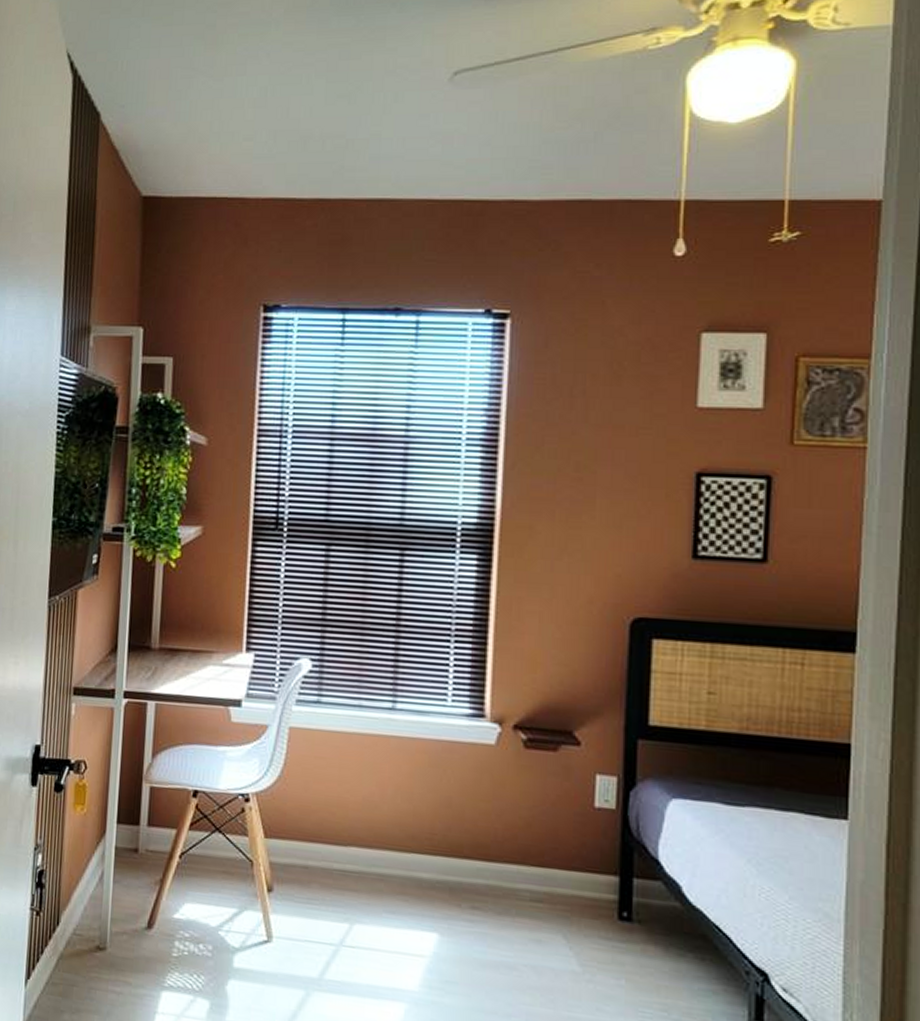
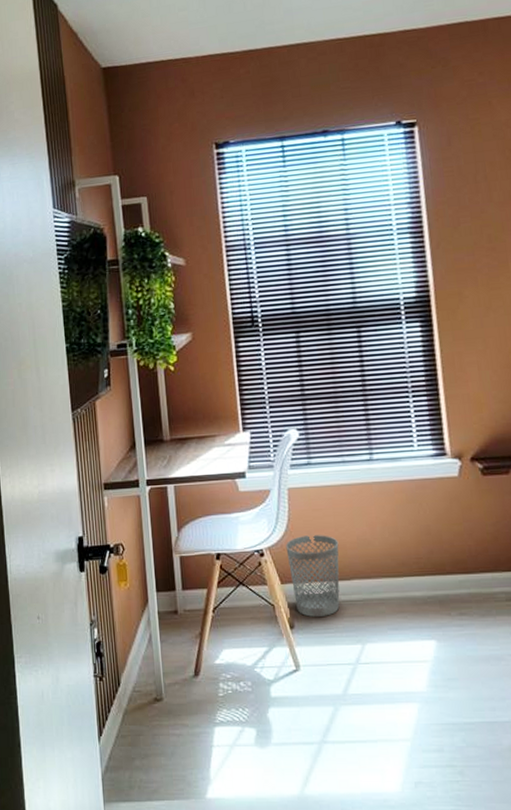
wastebasket: none [276,785,340,885] -> present [286,535,340,617]

